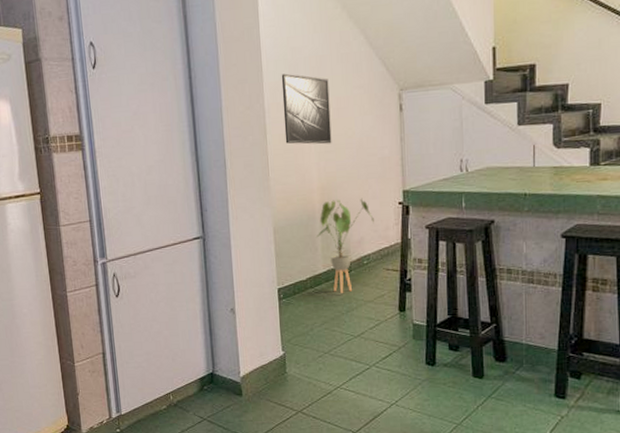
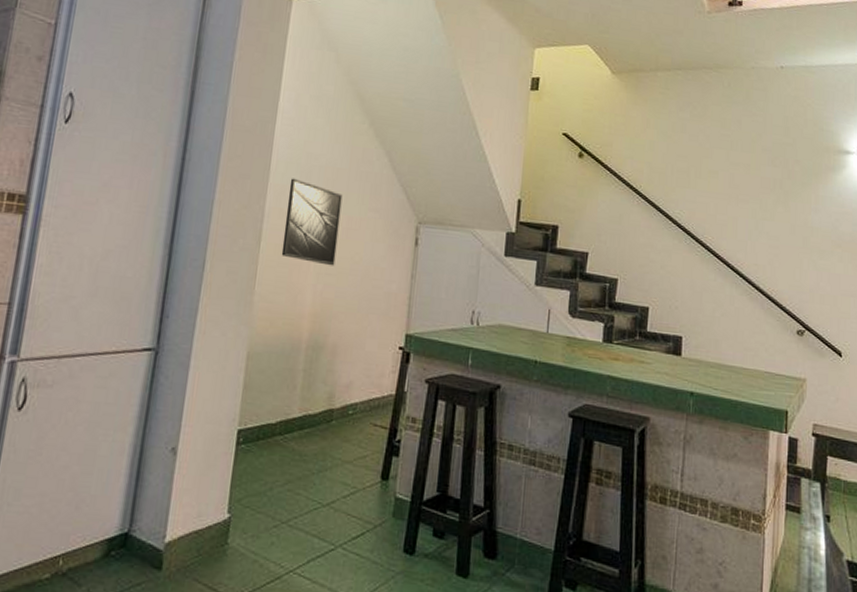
house plant: present [317,198,374,293] -> none [298,331,369,447]

